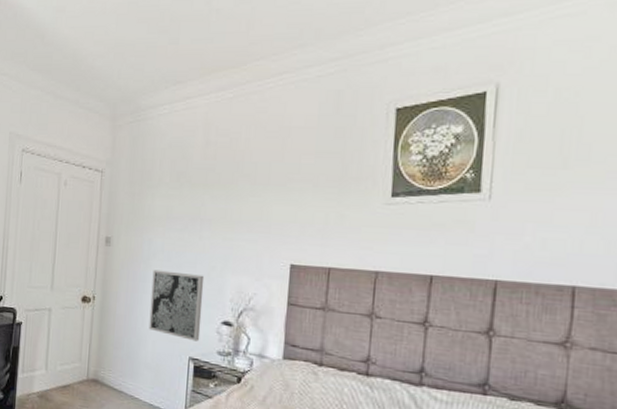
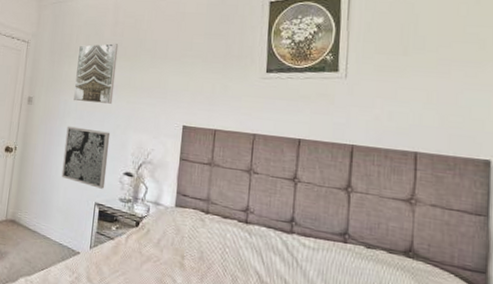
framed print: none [158,169,211,242] -> present [72,43,119,104]

